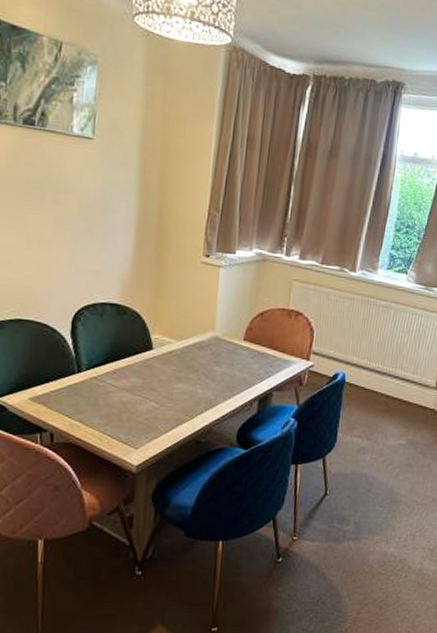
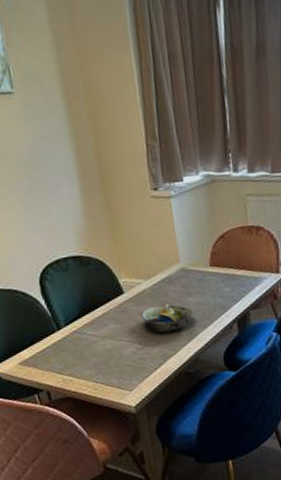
decorative bowl: none [165,367,217,397] -> present [141,303,193,333]

